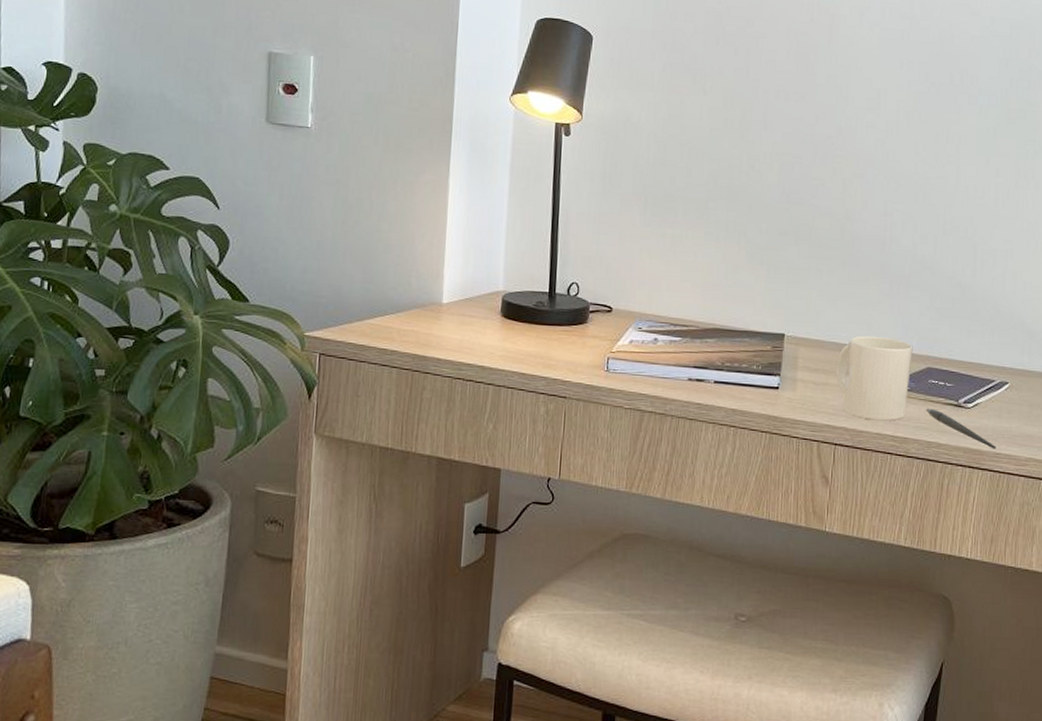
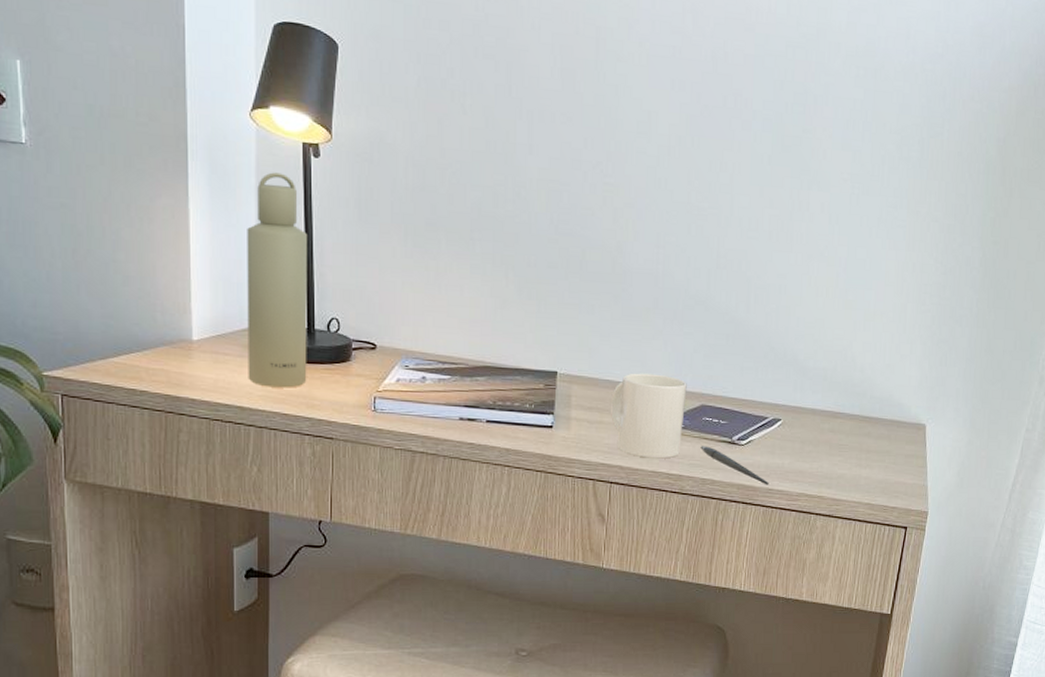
bottle: none [490,149,554,349] -> present [247,172,307,388]

